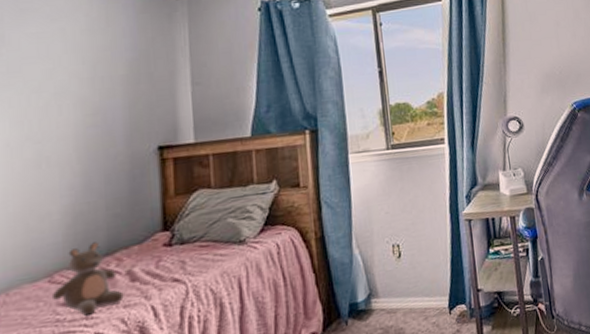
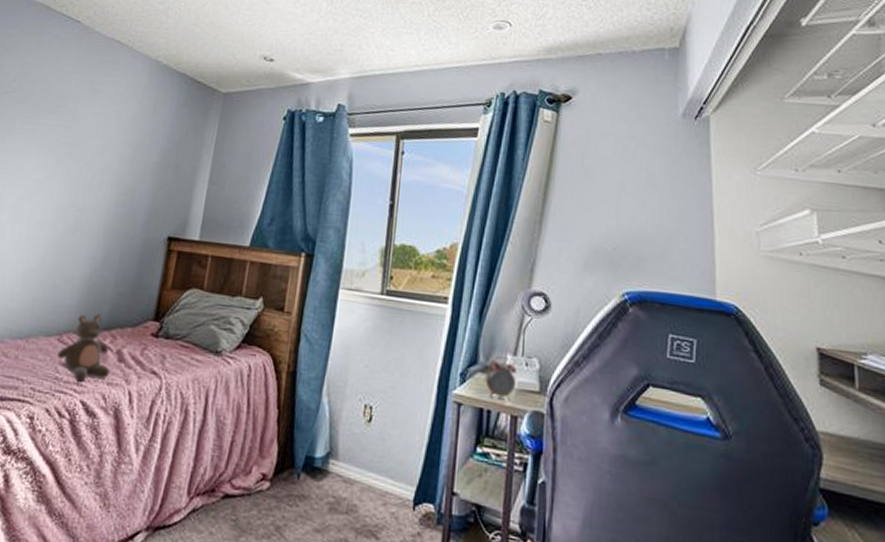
alarm clock: none [485,173,509,208] -> present [485,356,516,399]

